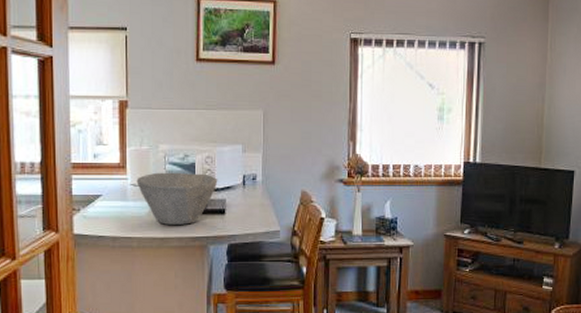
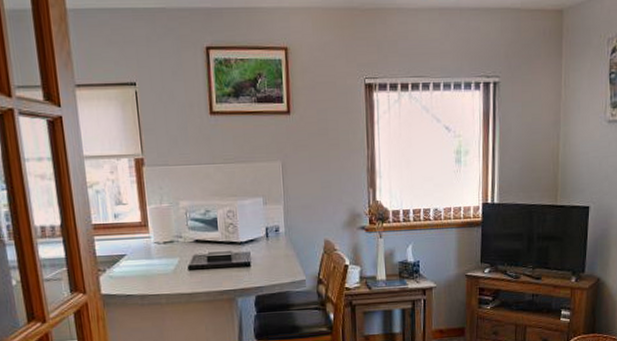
bowl: present [136,172,218,226] -> none [159,228,241,281]

